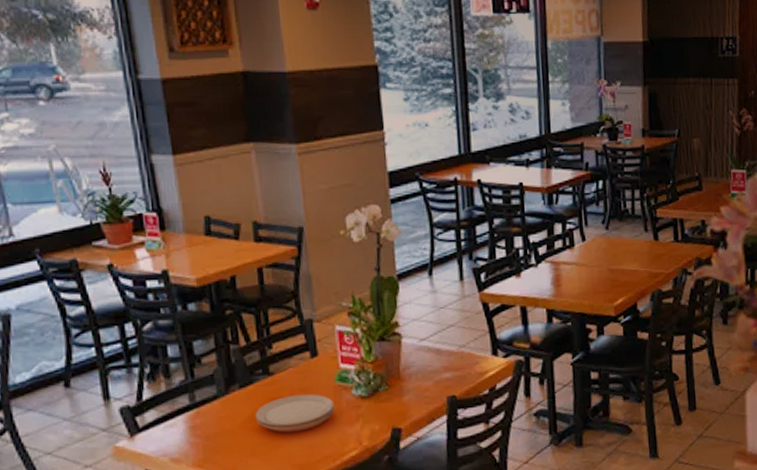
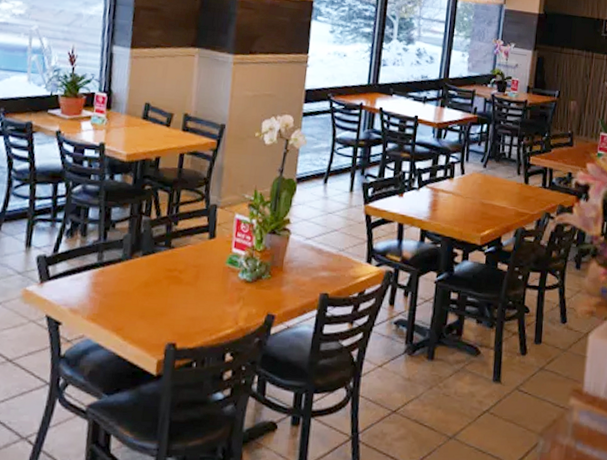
plate: present [255,394,335,433] -> none [150,269,221,303]

